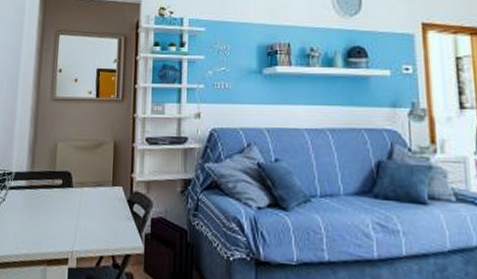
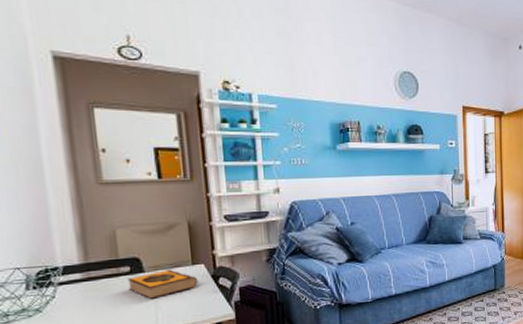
hardback book: none [58,188,115,216] -> present [128,269,198,299]

